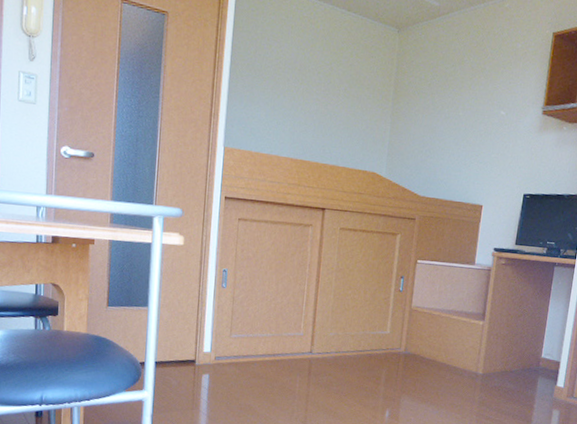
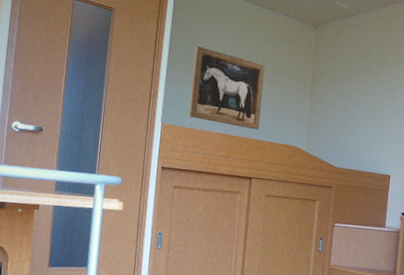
wall art: none [255,56,341,154] -> present [189,46,265,130]

